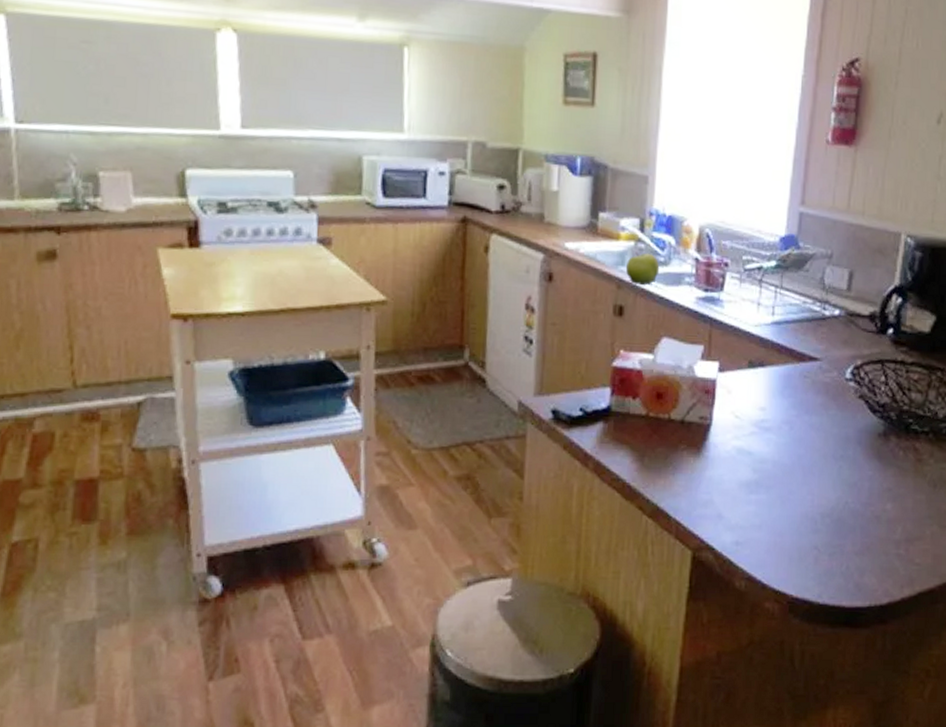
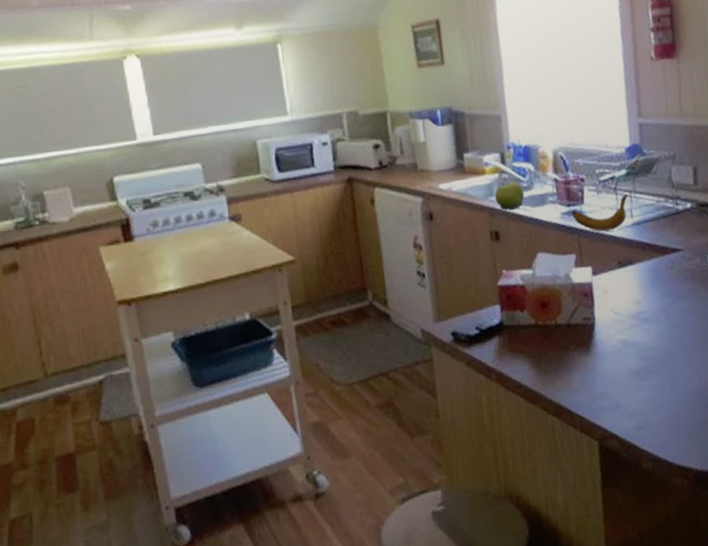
banana: none [708,288,775,325] -> present [571,193,629,231]

